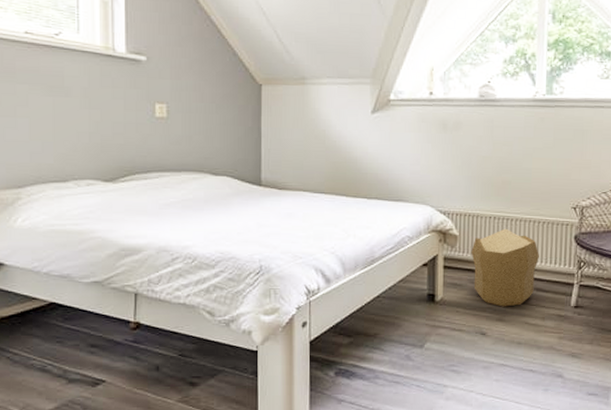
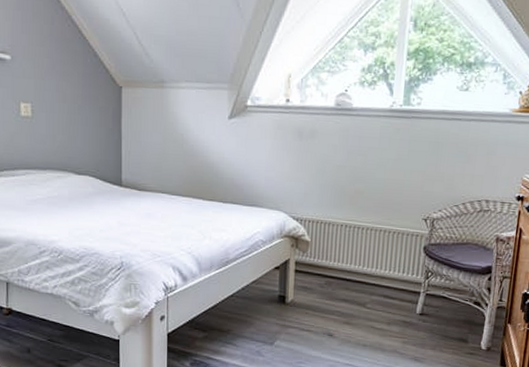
pouf: present [471,228,539,307] -> none [321,236,388,311]

